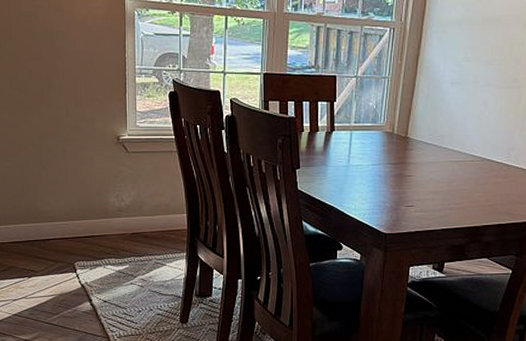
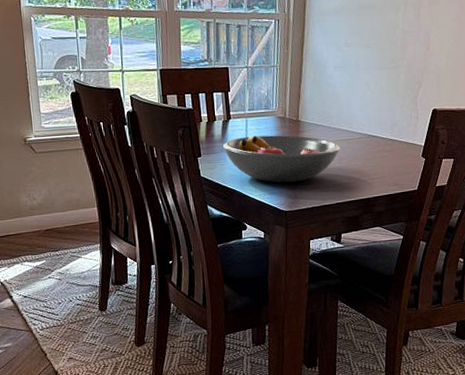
fruit bowl: none [324,150,451,203] -> present [223,135,341,183]

